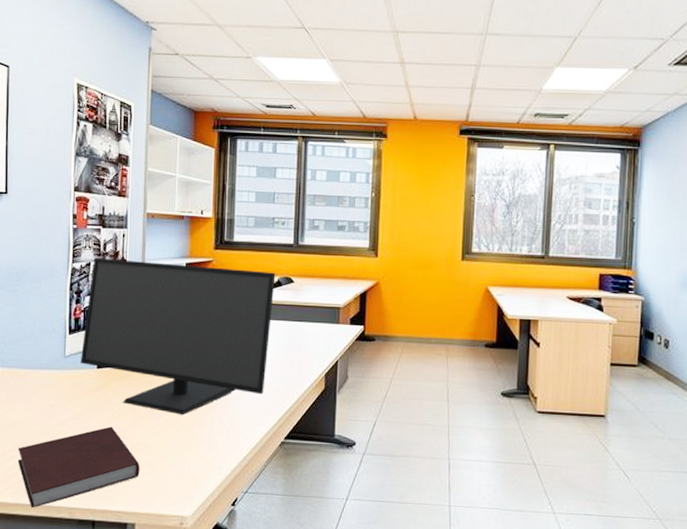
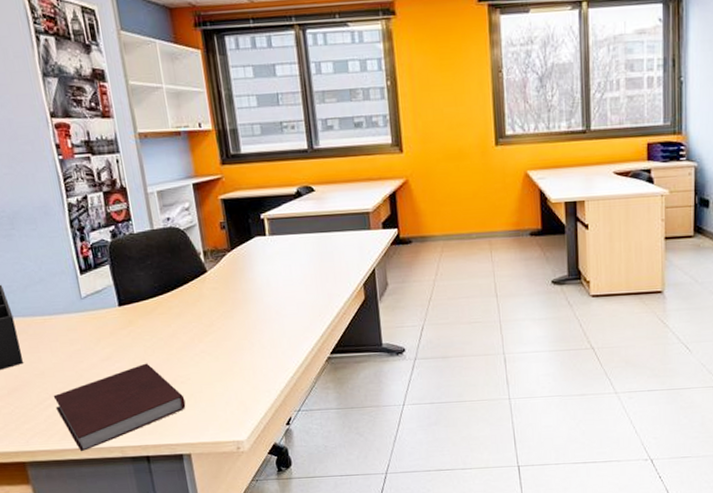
monitor: present [81,258,276,415] -> none [89,182,301,343]

